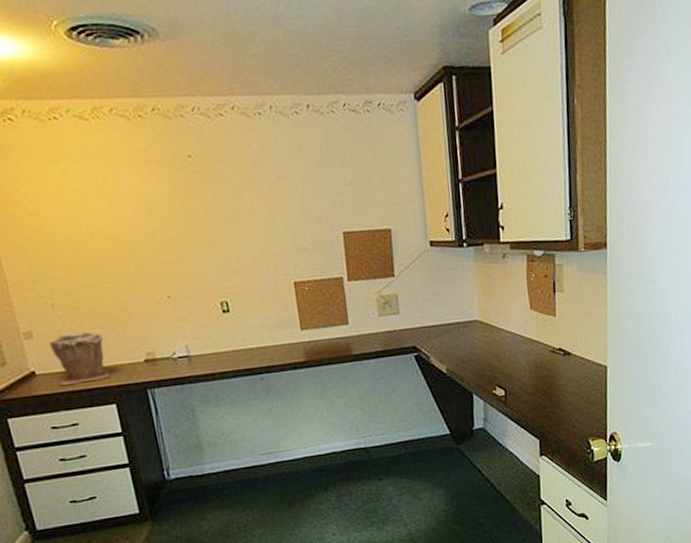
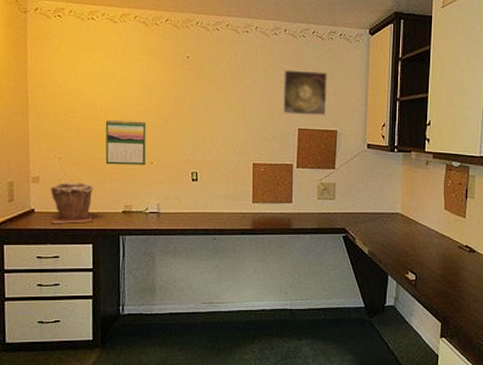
calendar: none [100,245,162,306] -> present [105,119,146,165]
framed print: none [314,156,375,217] -> present [282,70,327,116]

